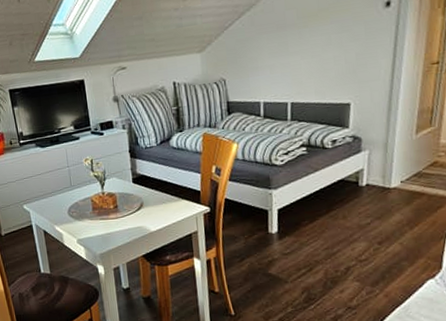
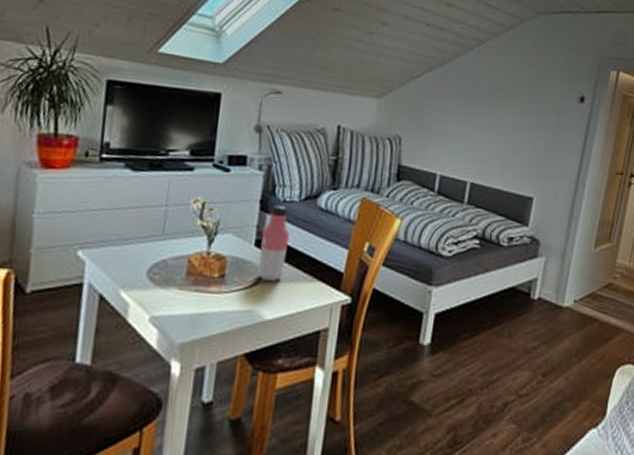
water bottle: none [136,150,158,205] -> present [257,204,290,281]

